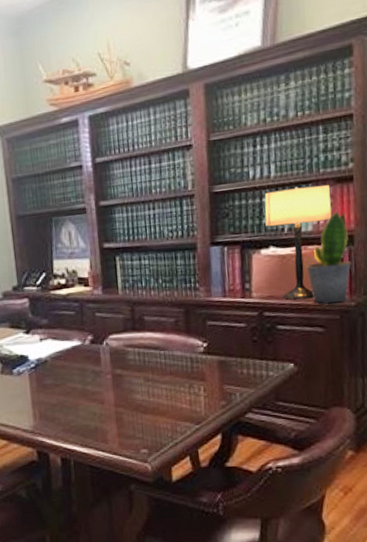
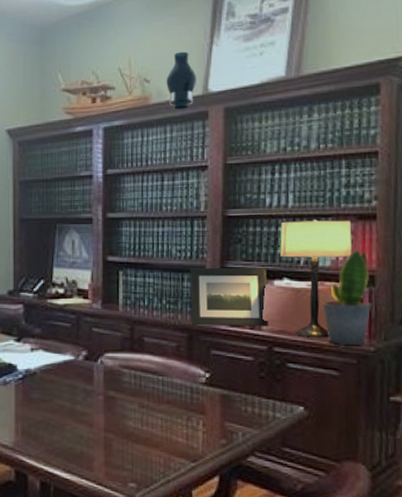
vase: none [145,29,176,91] -> present [166,51,197,110]
picture frame: none [182,239,258,301] -> present [190,267,268,326]

